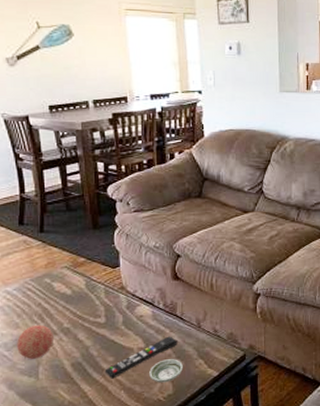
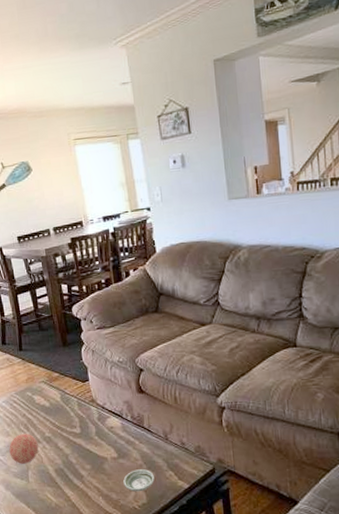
remote control: present [104,336,178,379] -> none [83,447,147,485]

